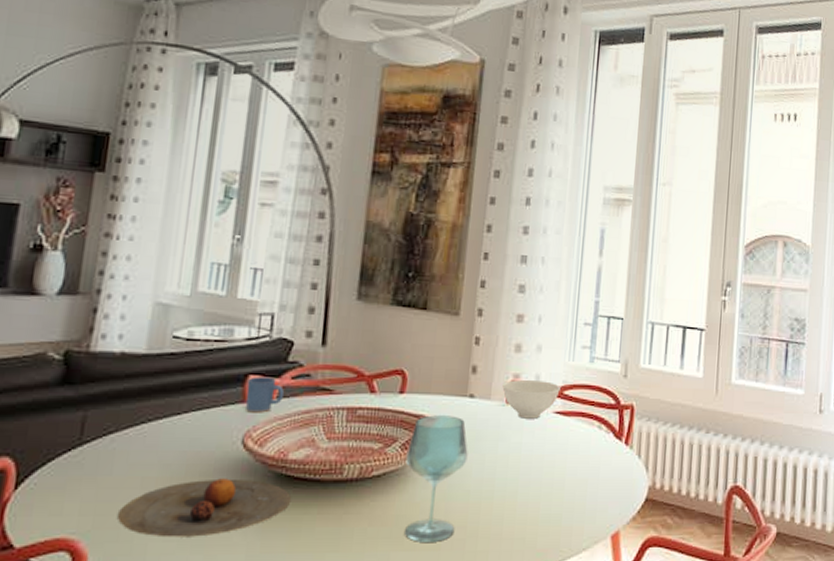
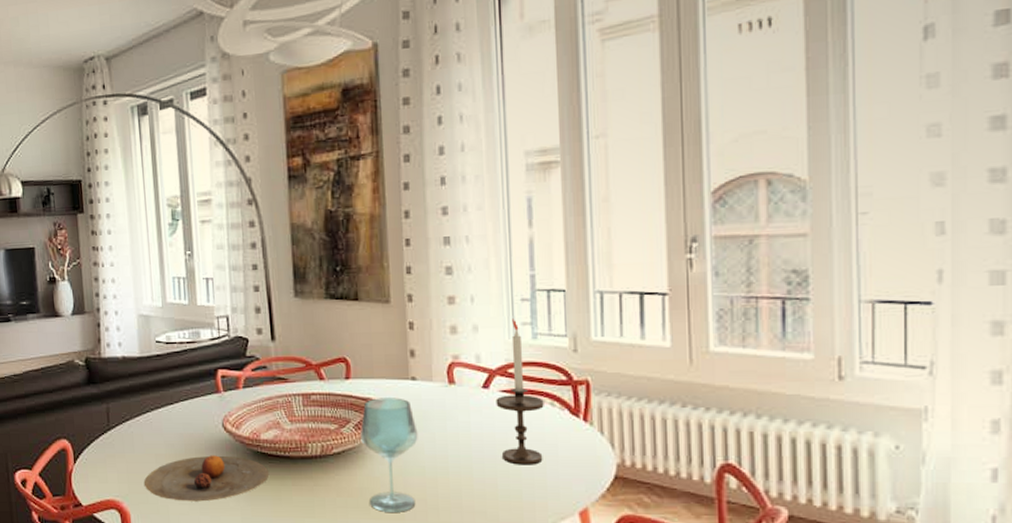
mug: present [245,376,285,413] -> none [217,370,249,401]
bowl: present [502,379,560,419] -> none [442,359,504,398]
candlestick: none [548,342,593,488] -> present [496,319,544,465]

